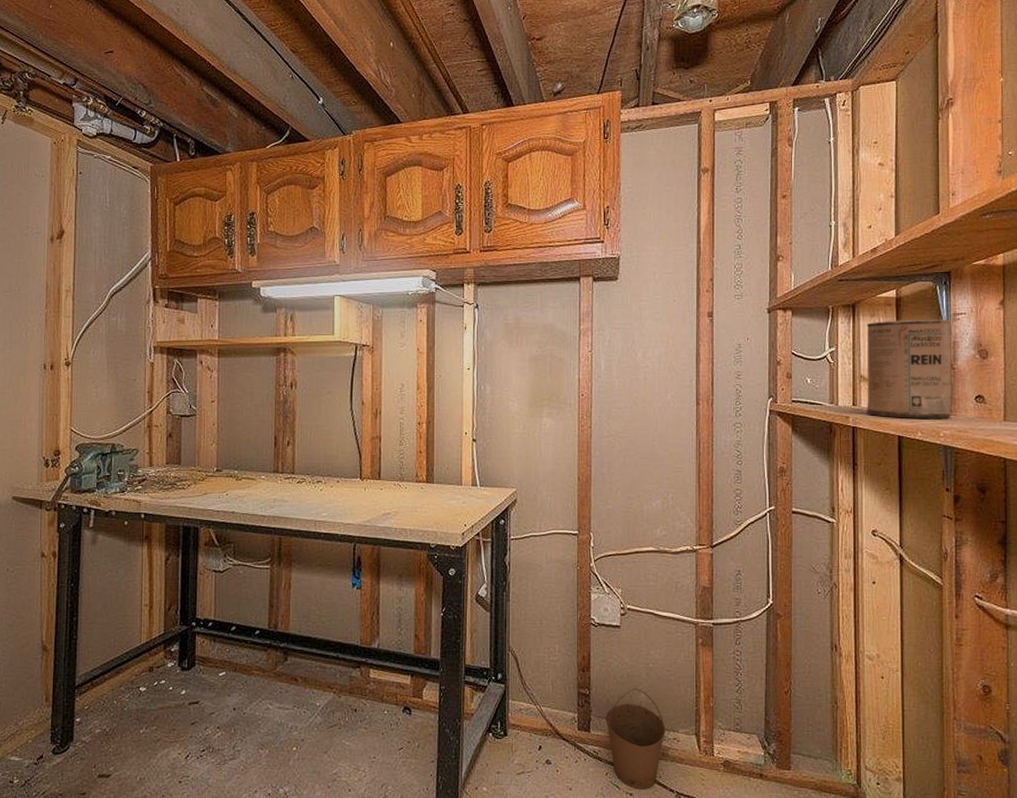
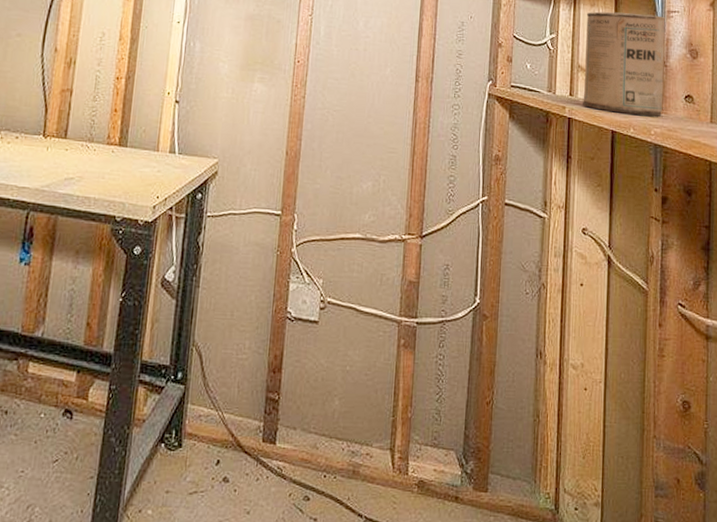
bucket: present [605,688,665,789] -> none [294,394,359,514]

